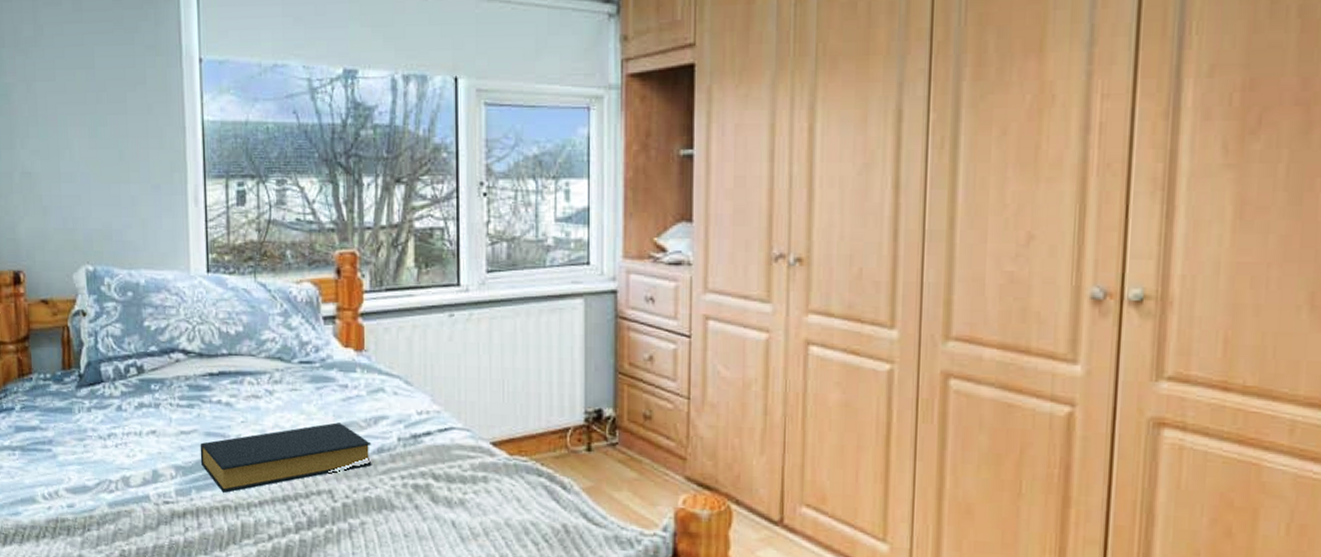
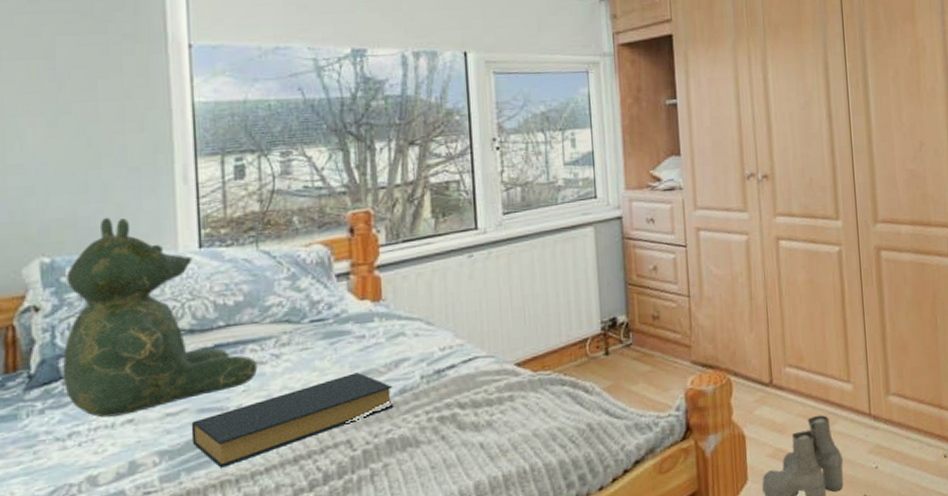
teddy bear: none [103,232,254,426] -> present [63,217,258,418]

